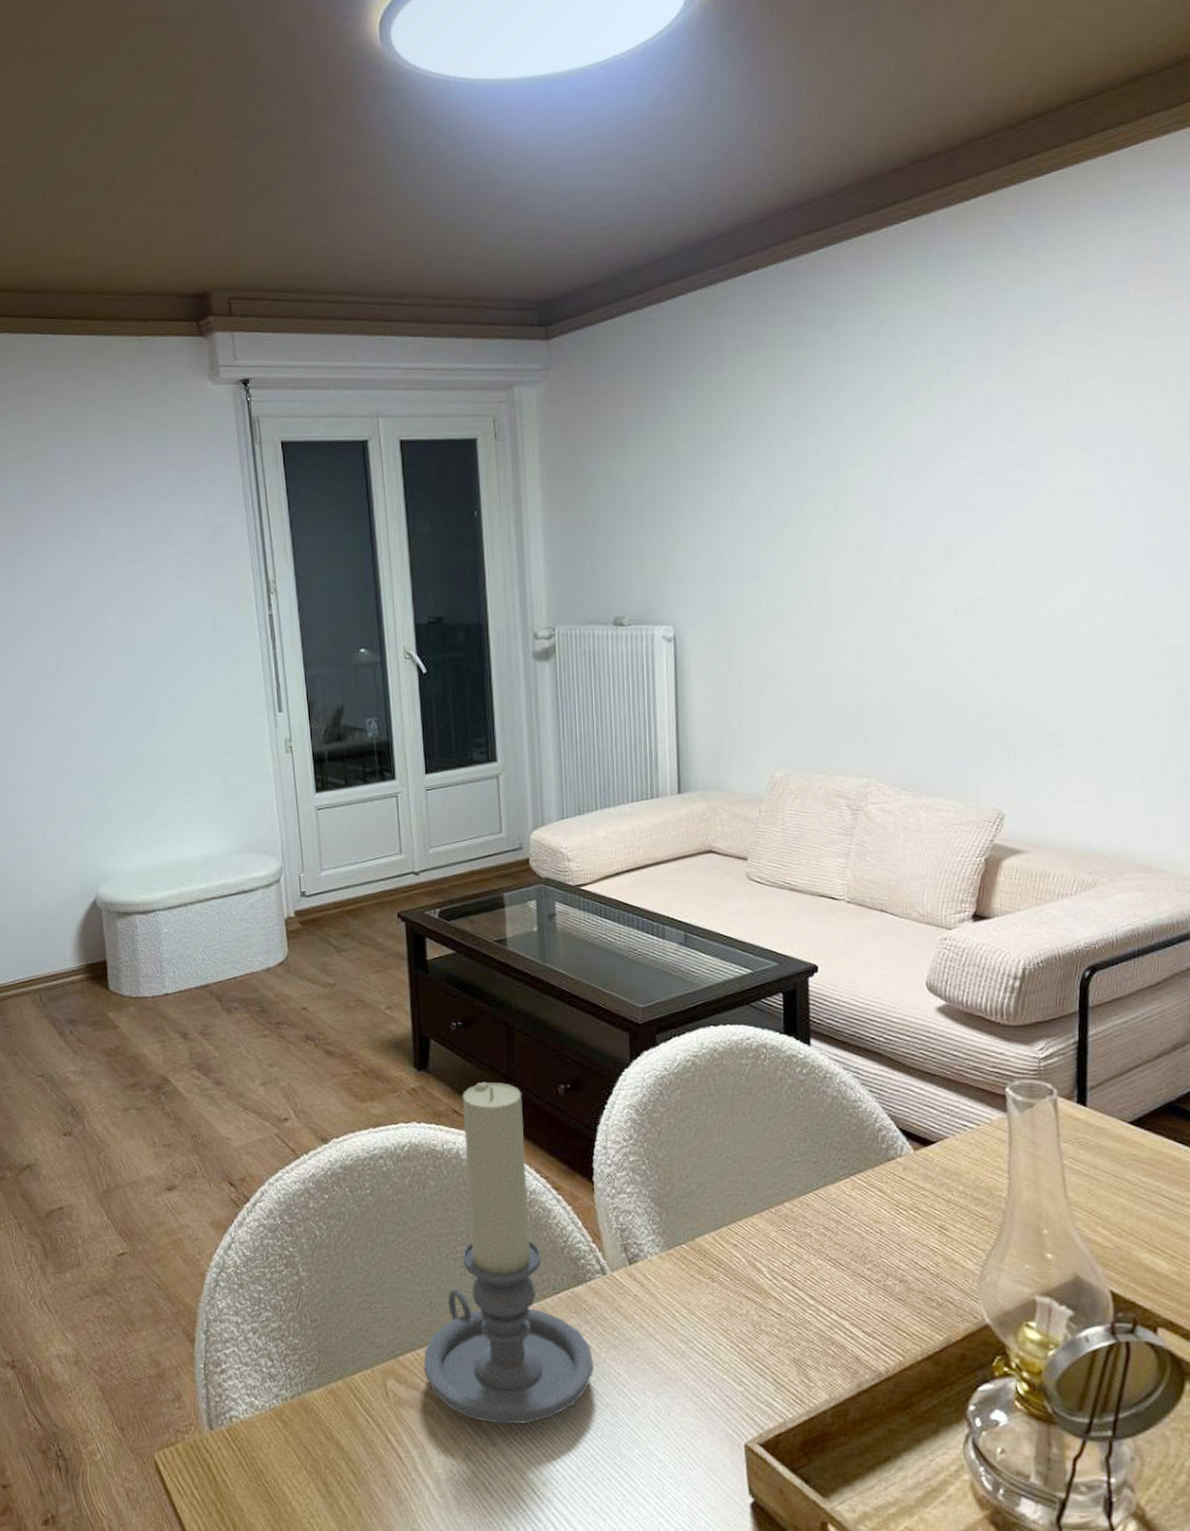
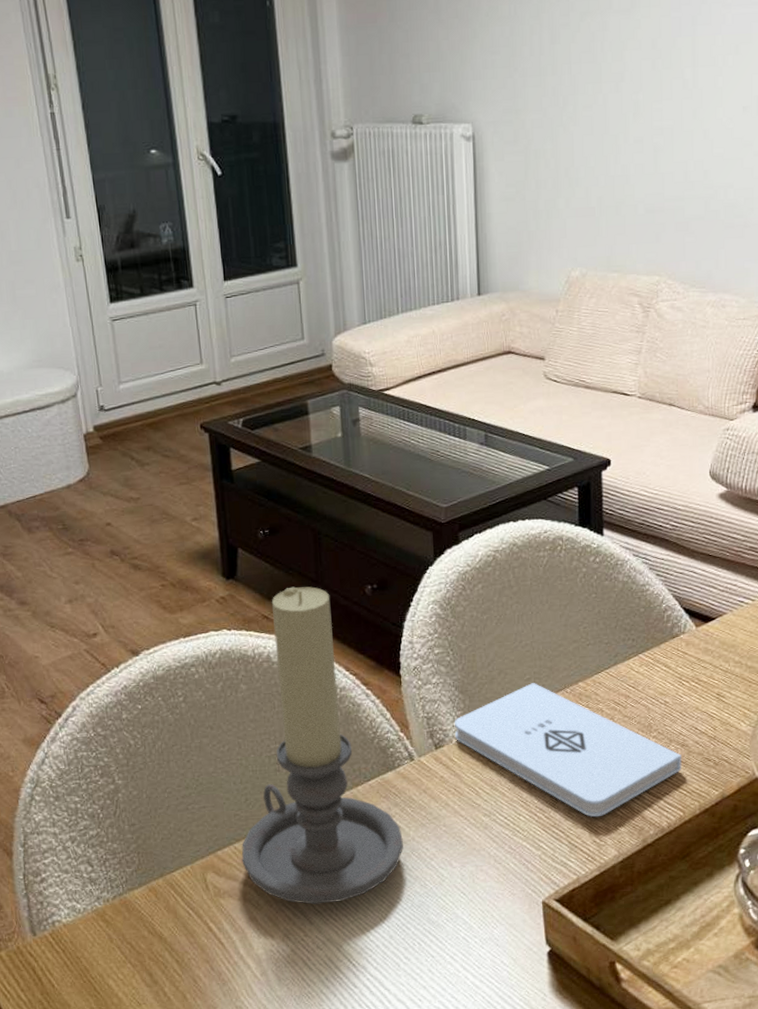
notepad: none [649,1200,901,1354] -> present [454,683,682,817]

